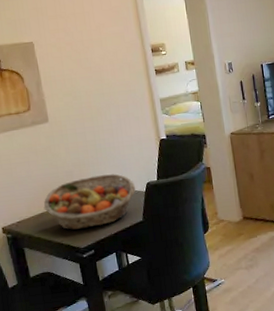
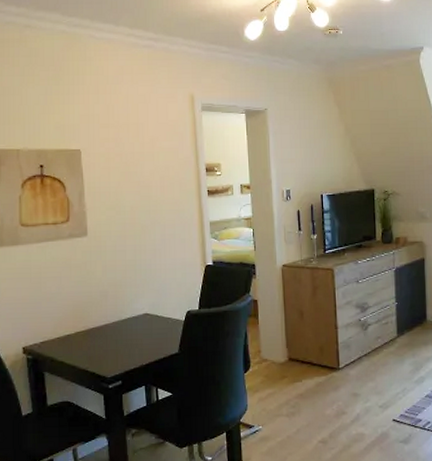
fruit basket: present [43,173,136,230] -> none [71,298,175,357]

